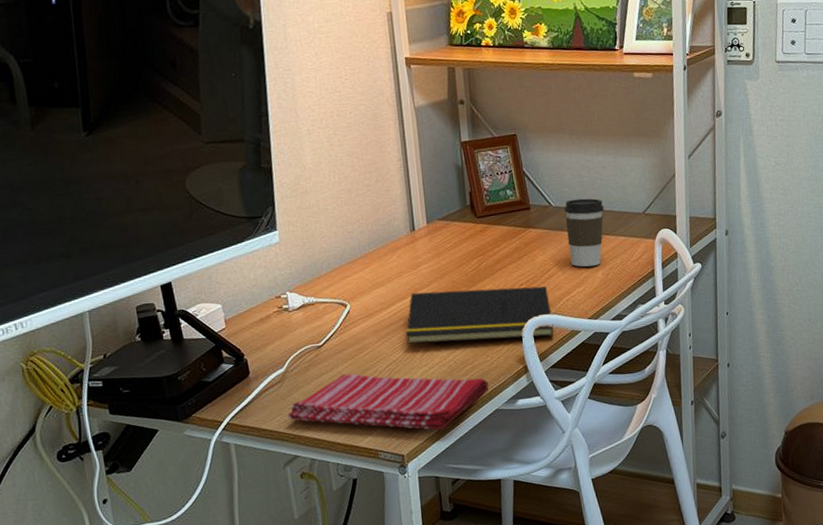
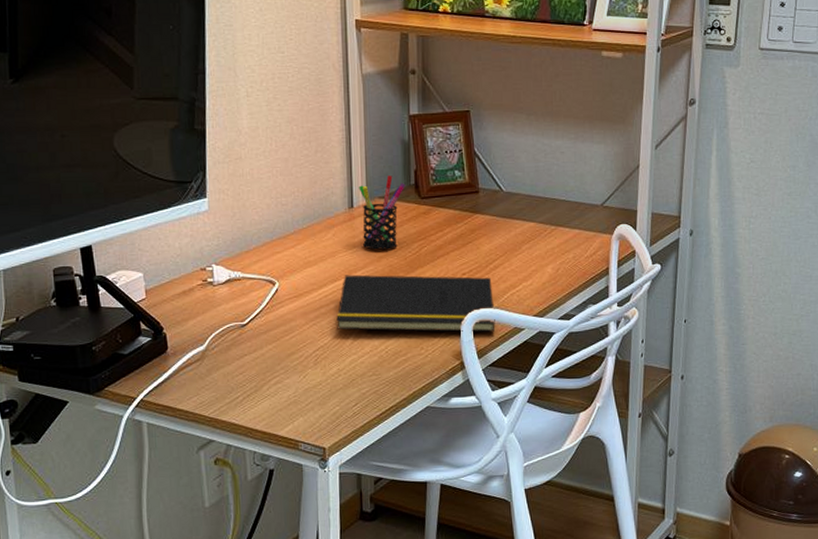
dish towel: present [287,373,489,431] -> none [205,356,421,425]
pen holder: none [418,199,462,268] -> present [359,176,406,250]
coffee cup: present [564,198,604,267] -> none [515,185,559,259]

